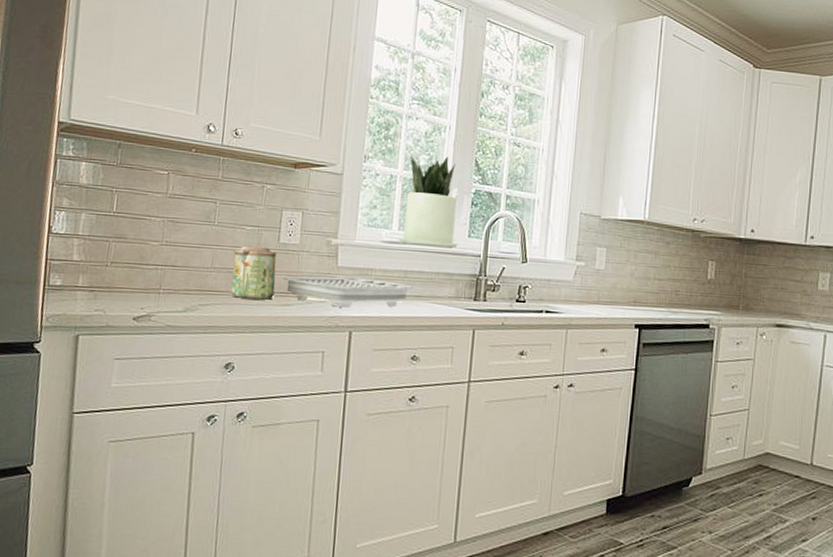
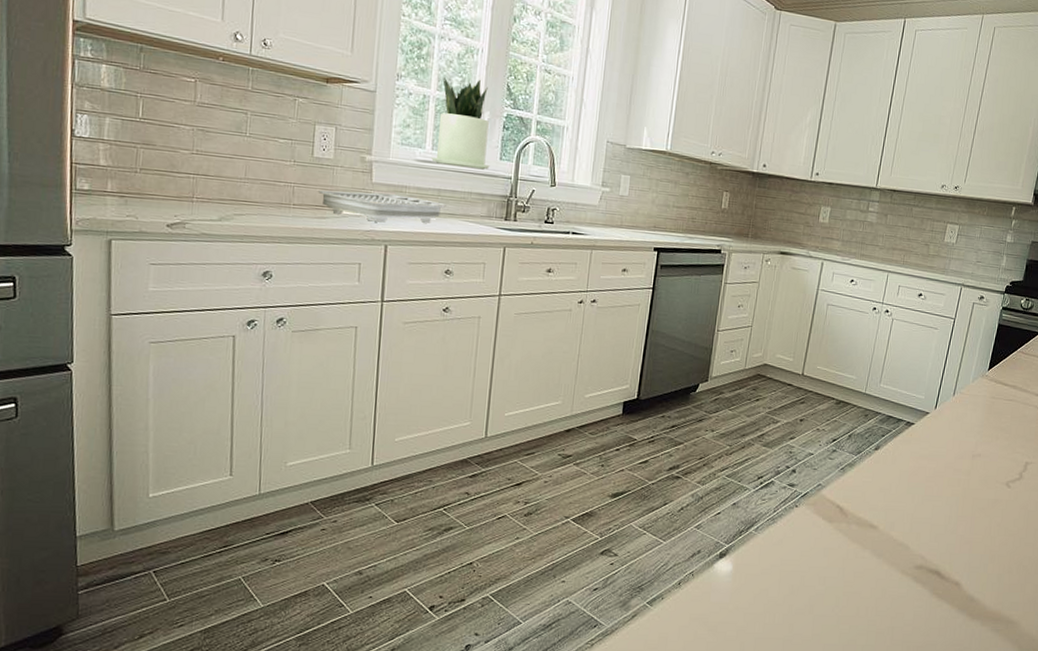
canister: present [230,245,276,300] -> none [265,158,311,212]

